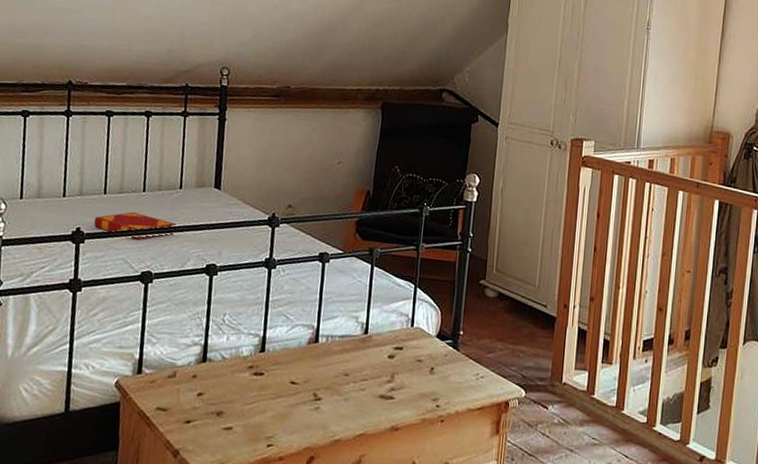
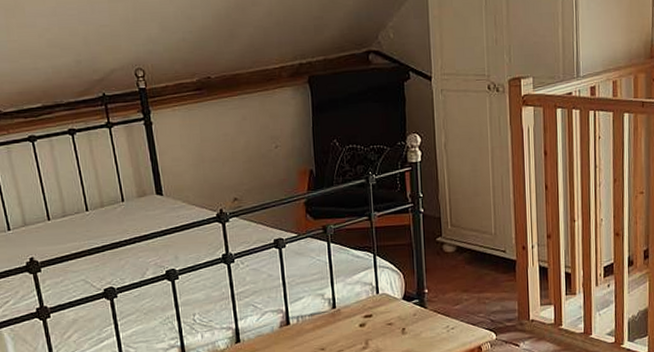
hardback book: present [93,211,177,240] -> none [44,232,127,259]

